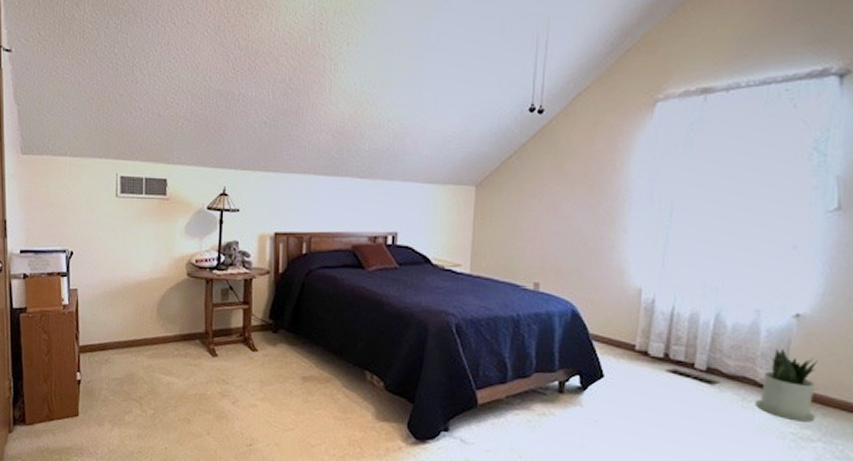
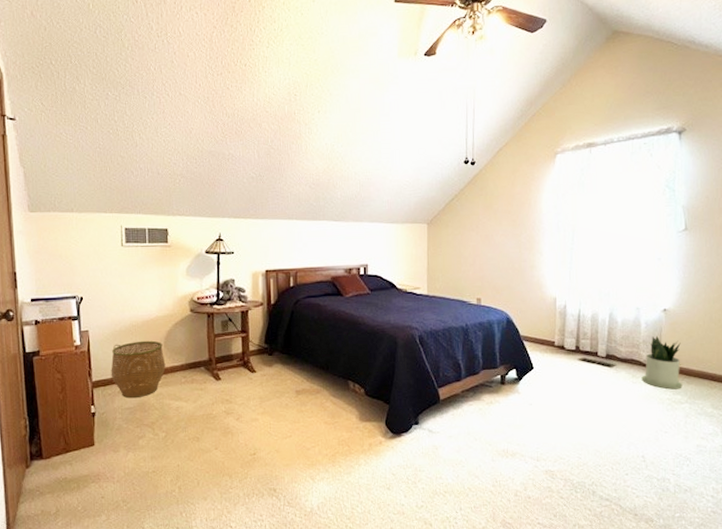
basket: none [99,305,158,369] -> present [111,340,166,399]

